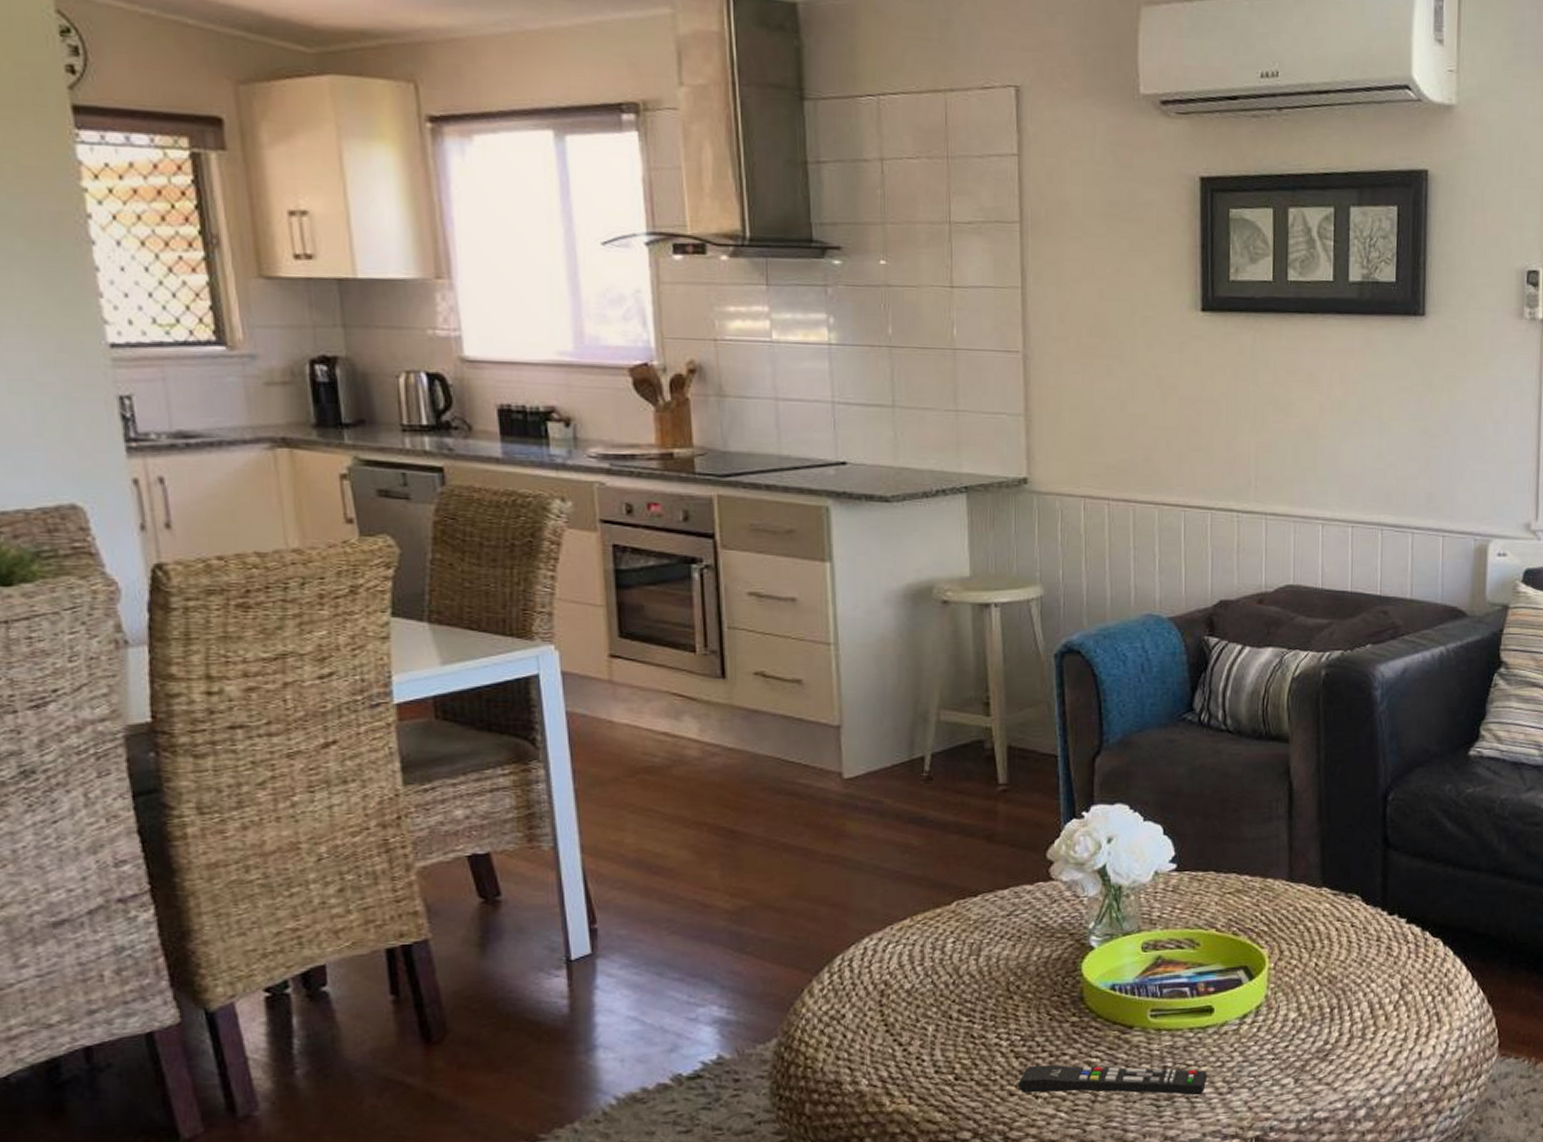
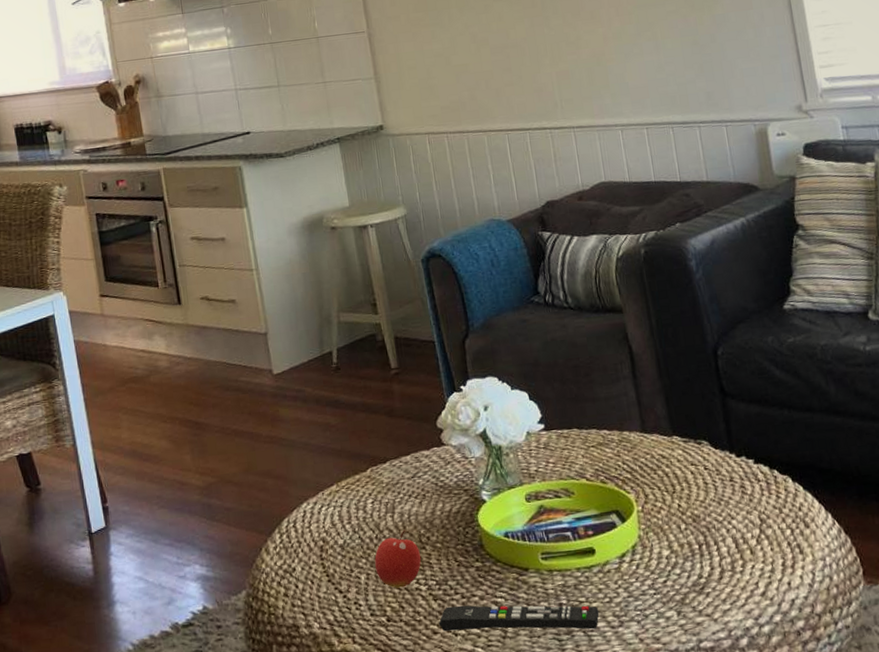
fruit: none [948,975,1007,1043] -> present [374,529,422,588]

